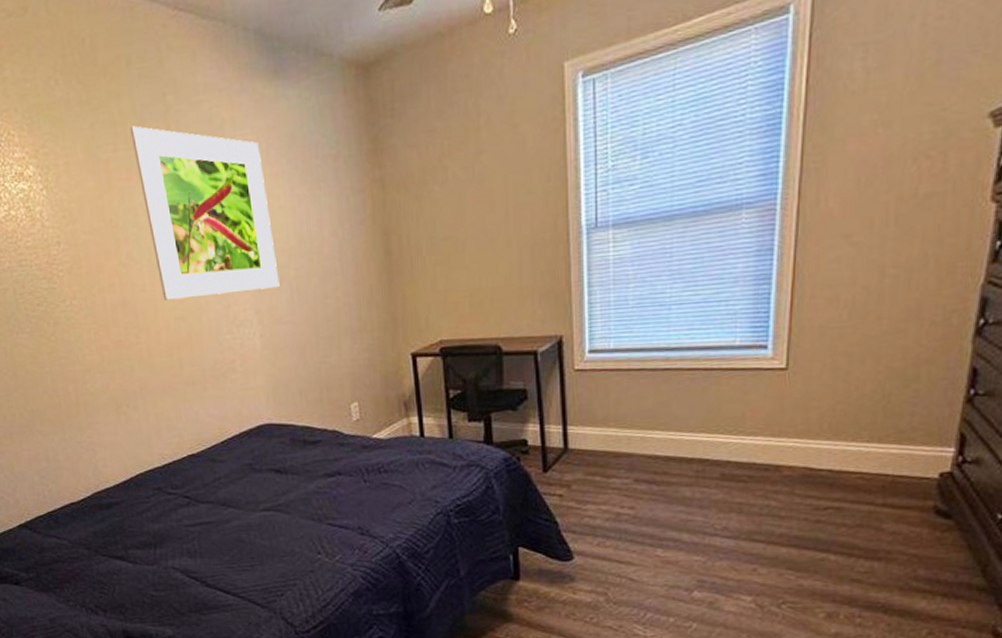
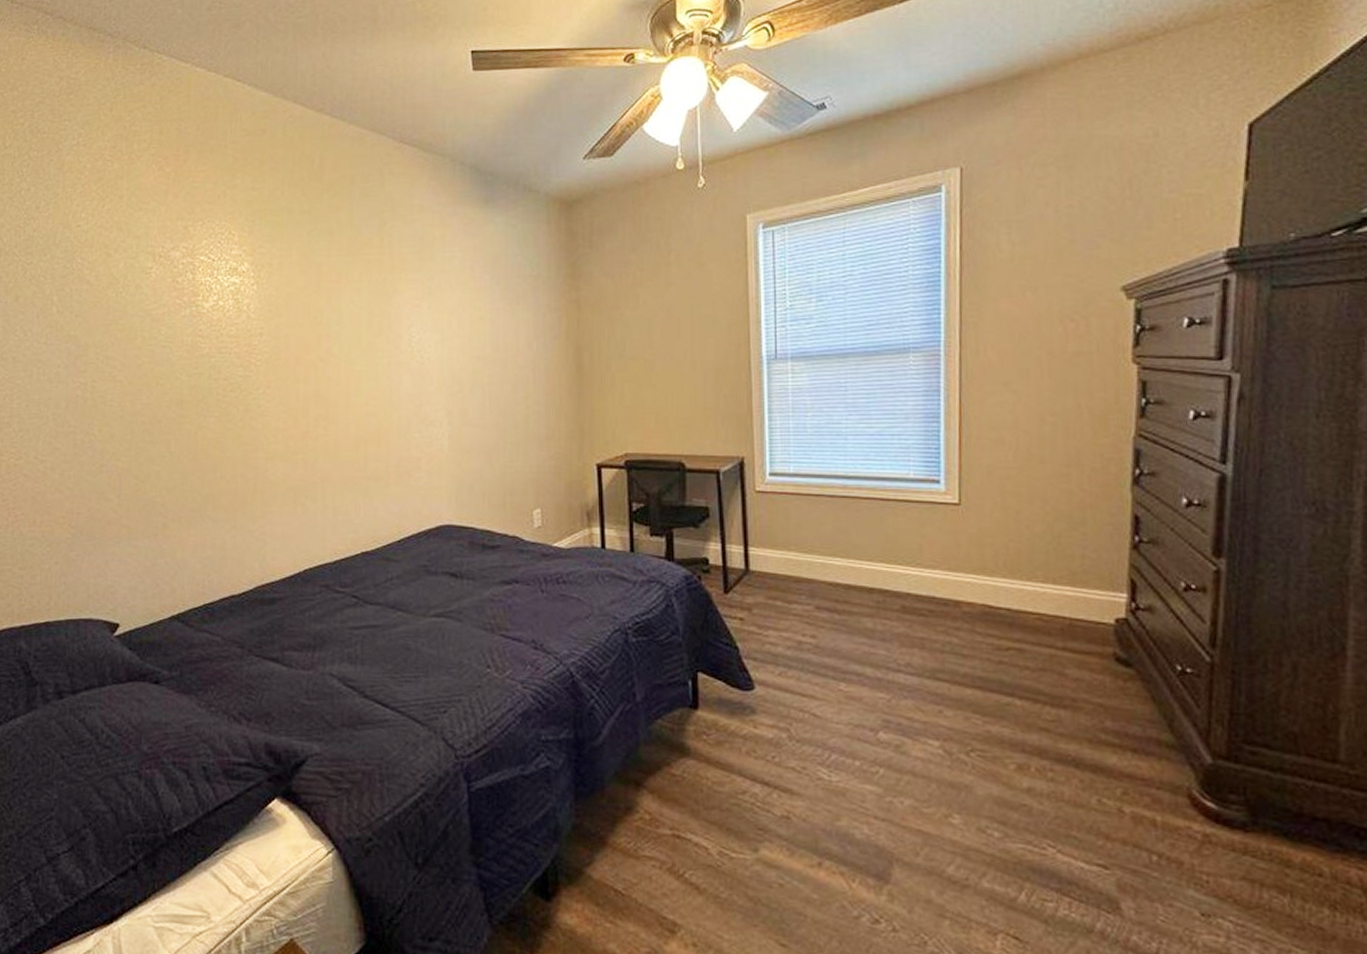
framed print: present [130,126,280,300] -> none [345,236,473,396]

